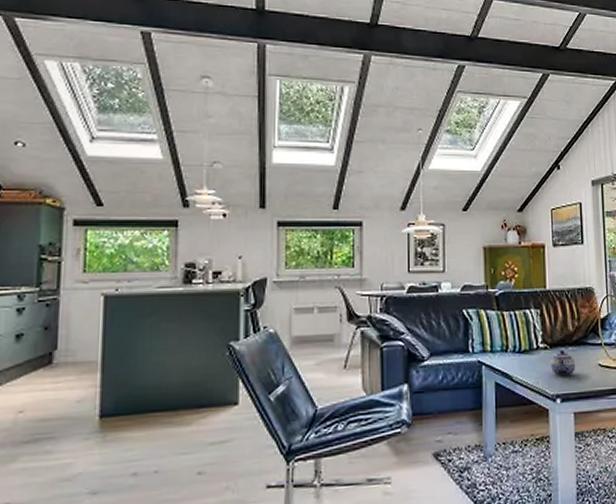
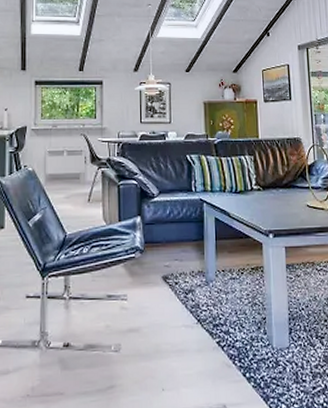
teapot: present [551,350,576,377] -> none [264,191,286,215]

